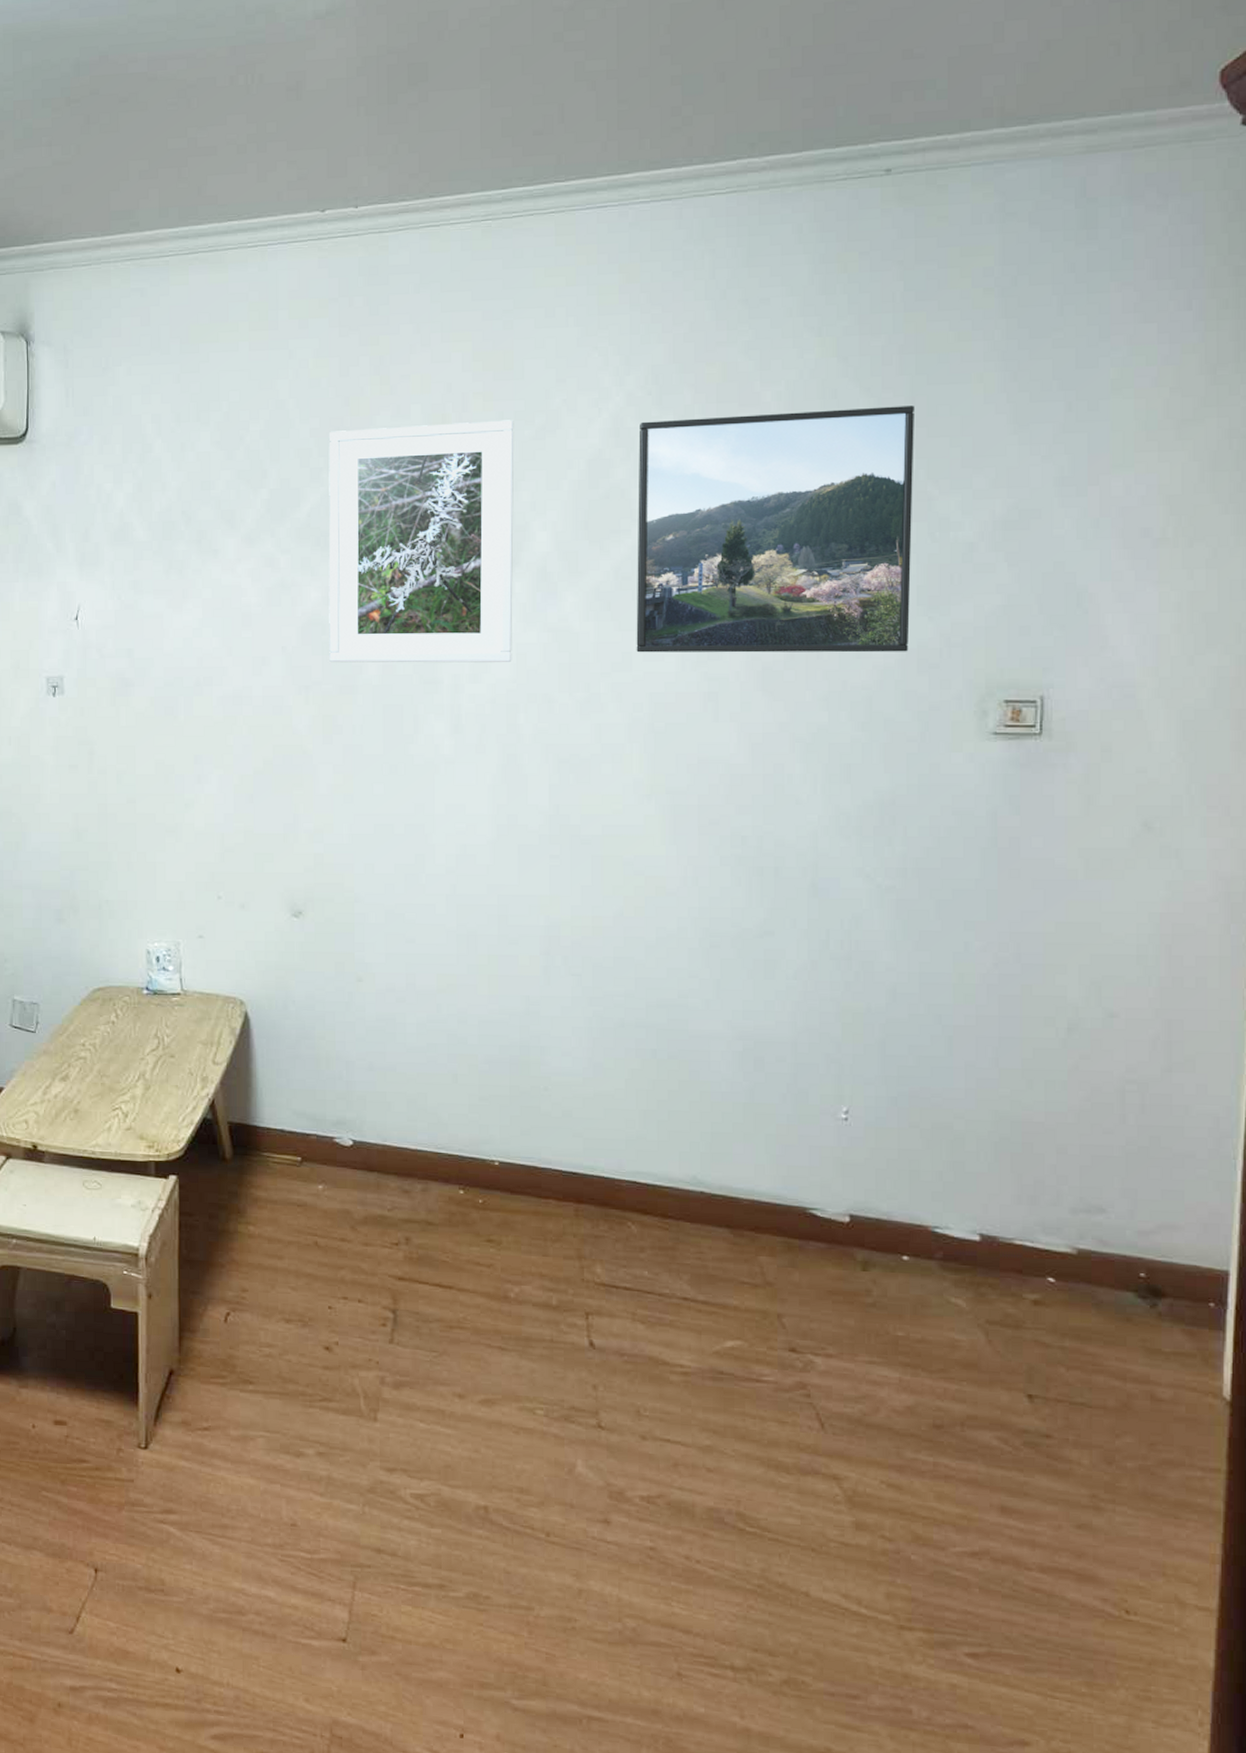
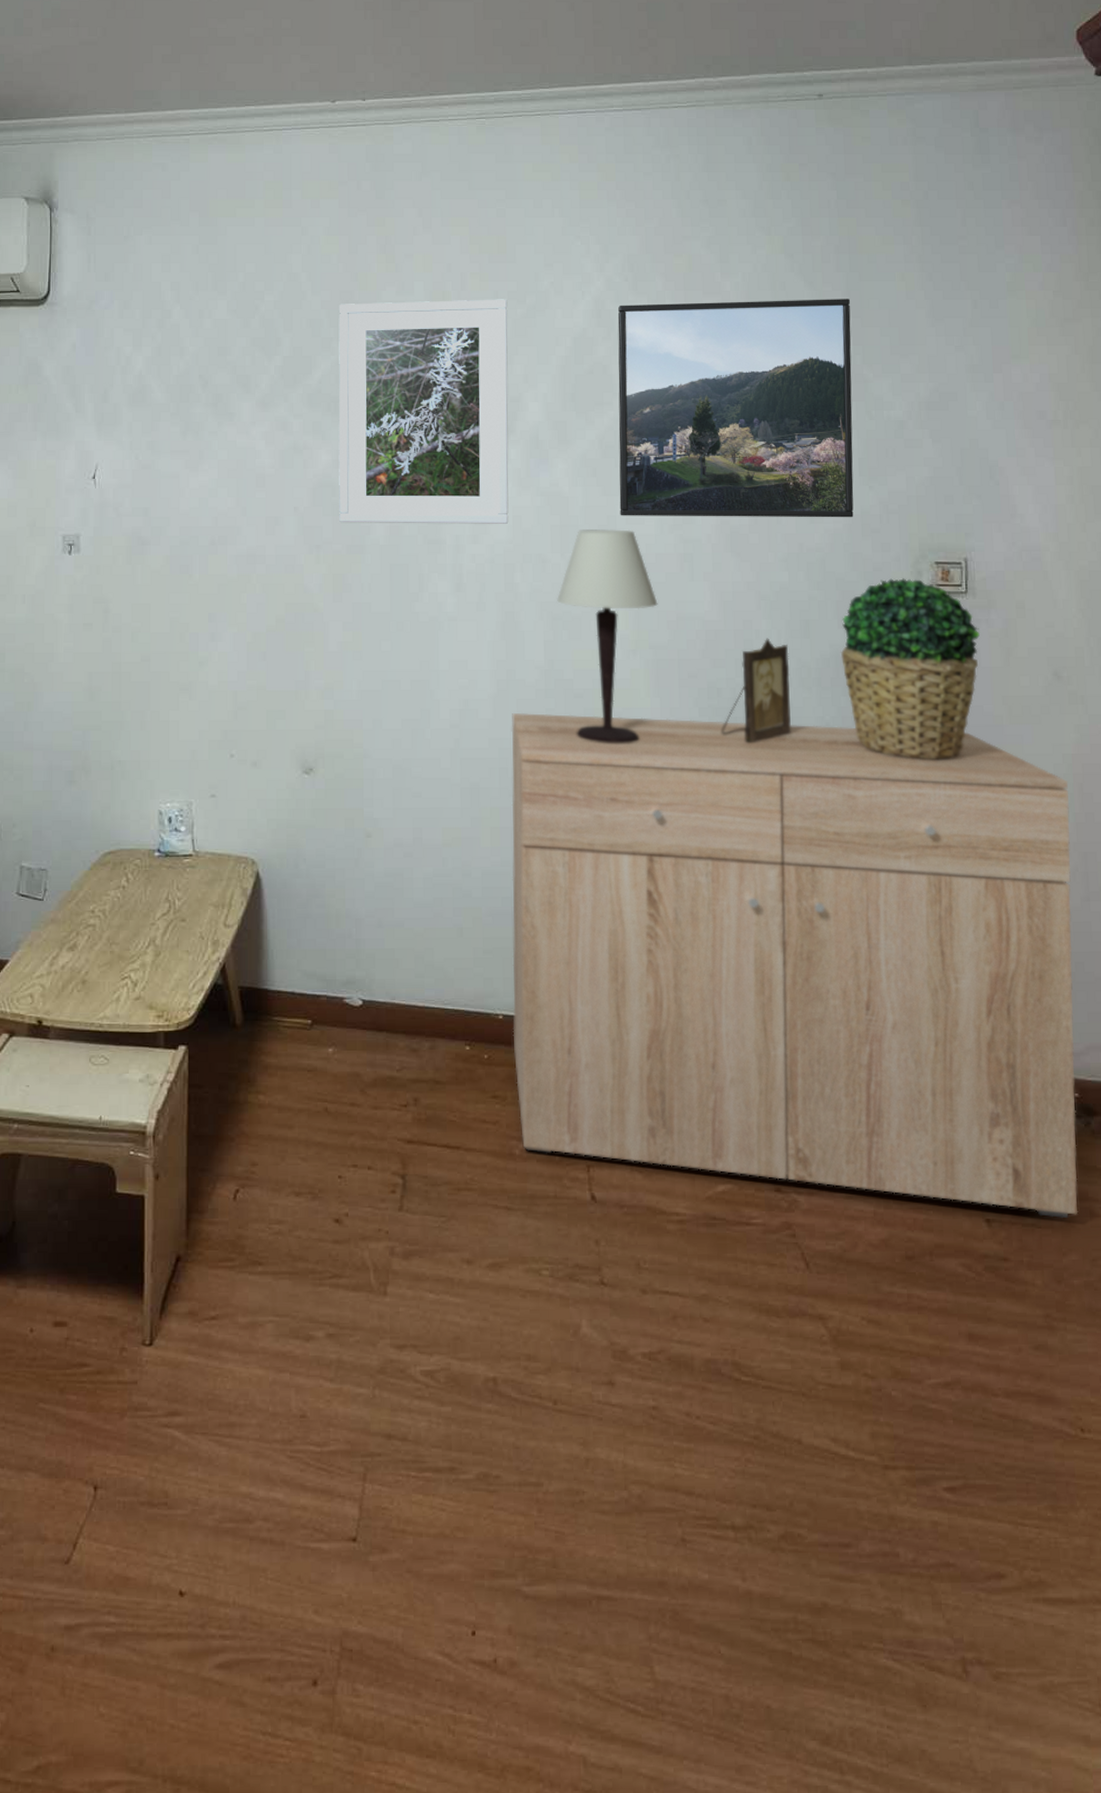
dresser: none [509,859,1154,1400] -> present [511,713,1078,1218]
table lamp: none [564,667,677,893] -> present [557,529,658,745]
photo frame: none [744,783,826,895] -> present [721,638,791,744]
potted plant: none [886,718,1054,916] -> present [840,578,980,759]

